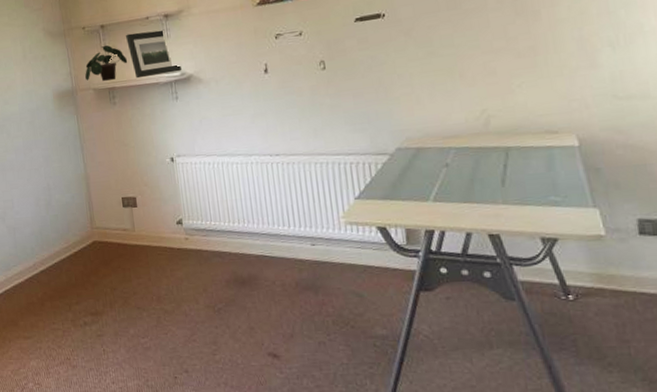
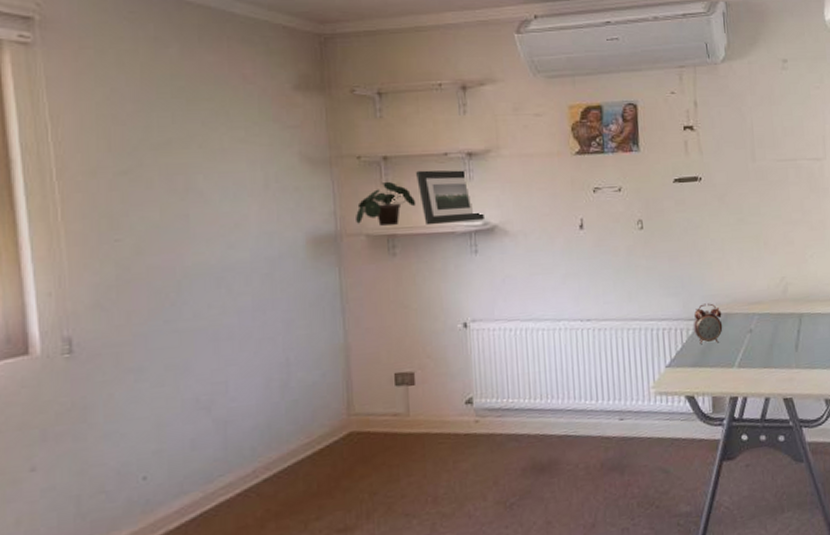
alarm clock: none [381,138,415,177] -> present [693,303,723,344]

